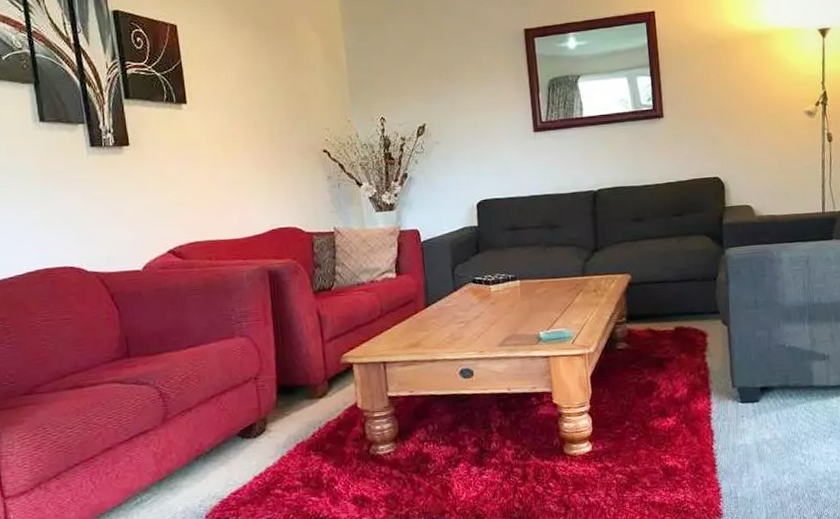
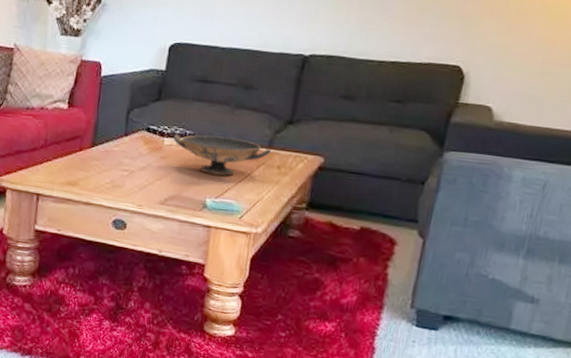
decorative bowl: none [497,273,586,310] -> present [173,134,272,176]

